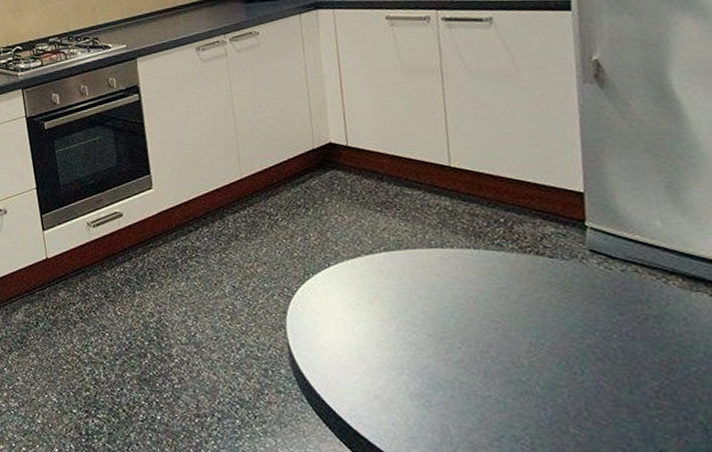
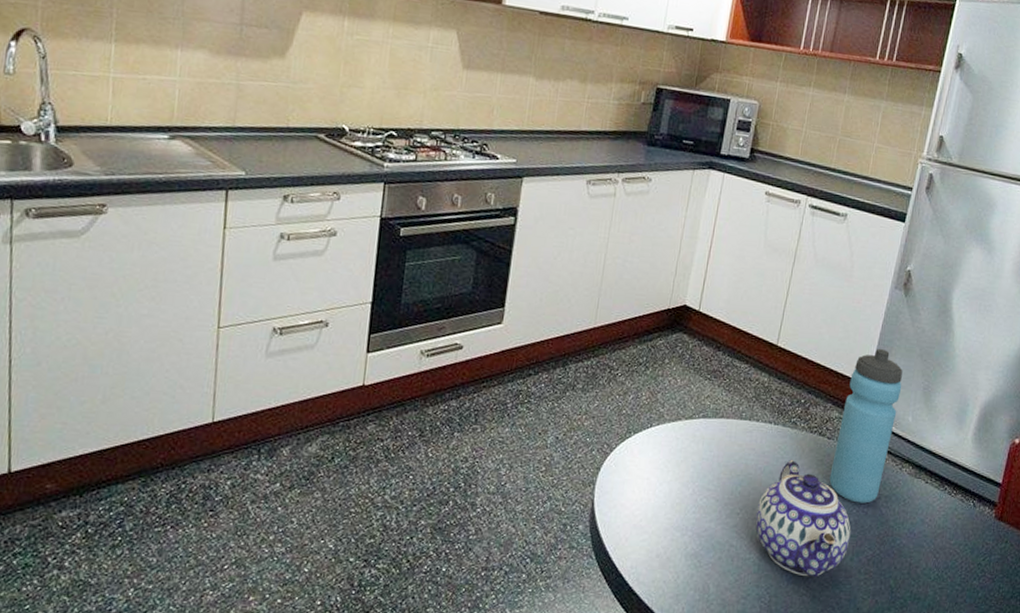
teapot: none [481,284,621,415] -> present [755,459,851,577]
water bottle: none [556,150,644,327] -> present [829,348,903,504]

